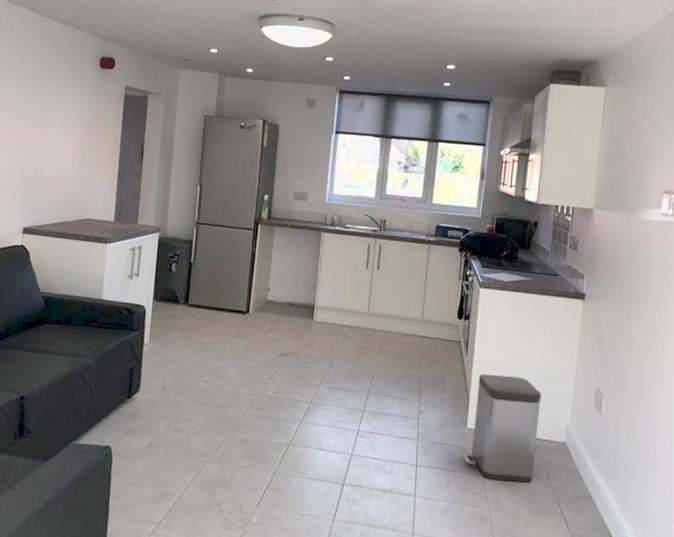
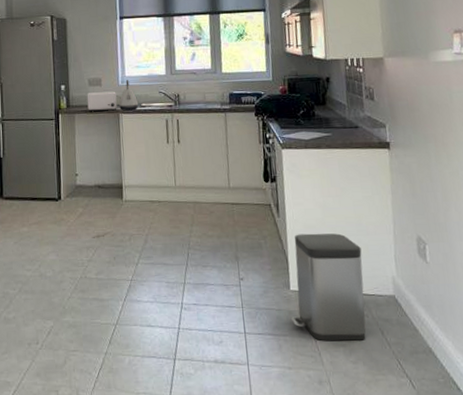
toaster: none [289,206,323,228] -> present [87,91,119,112]
kettle: none [322,197,343,231] -> present [119,79,139,111]

